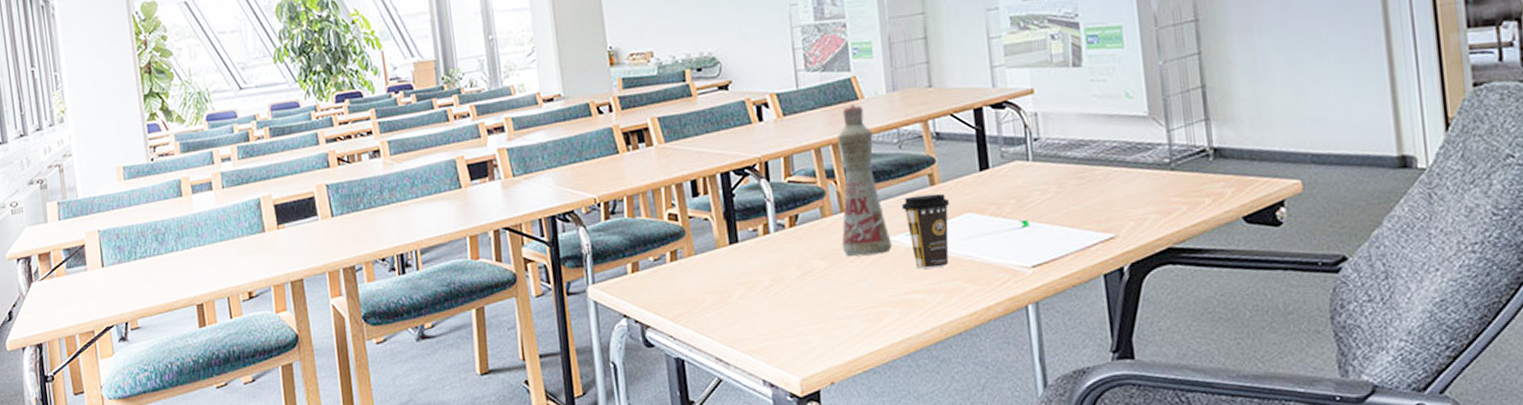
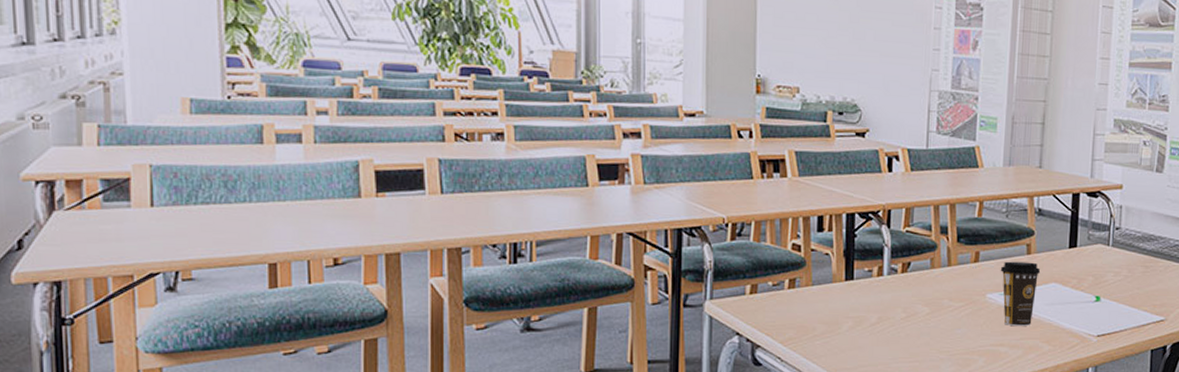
bottle: present [837,104,892,257] -> none [944,171,987,308]

